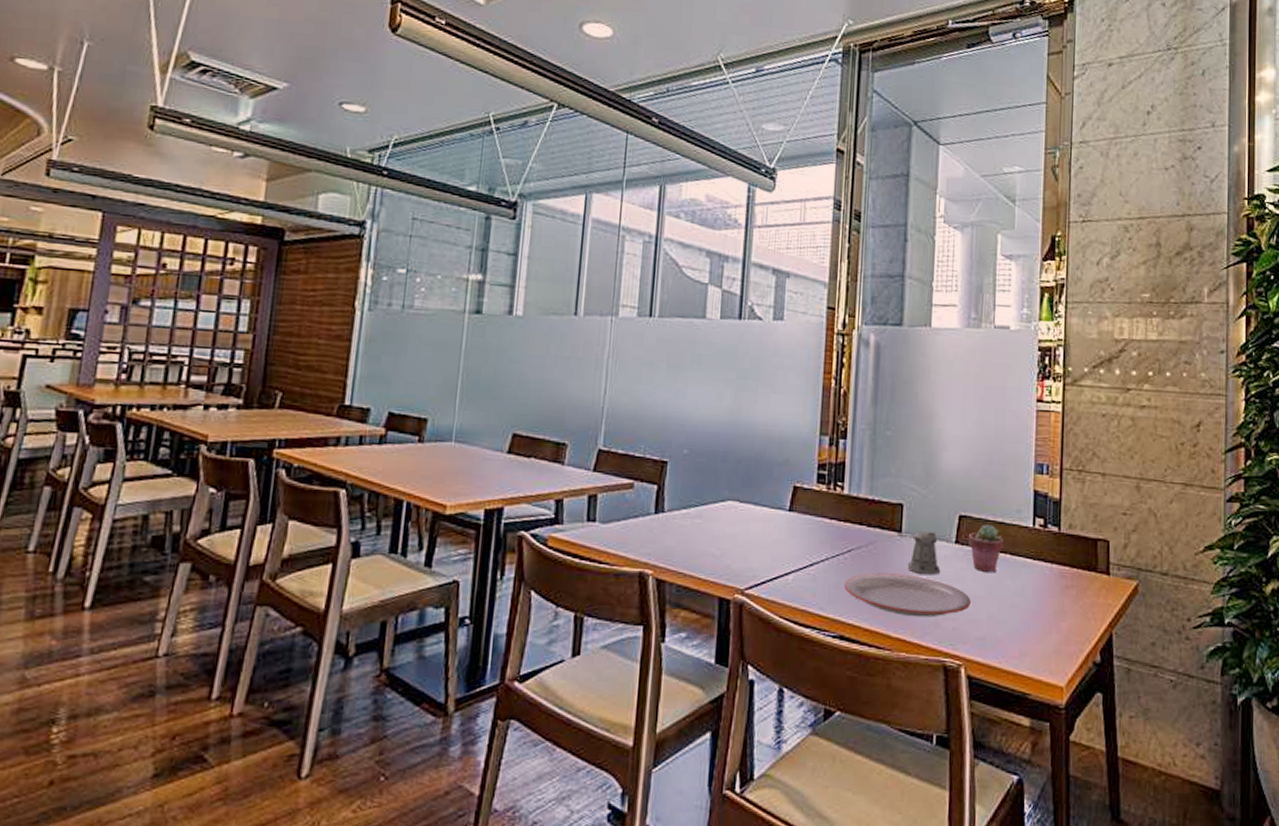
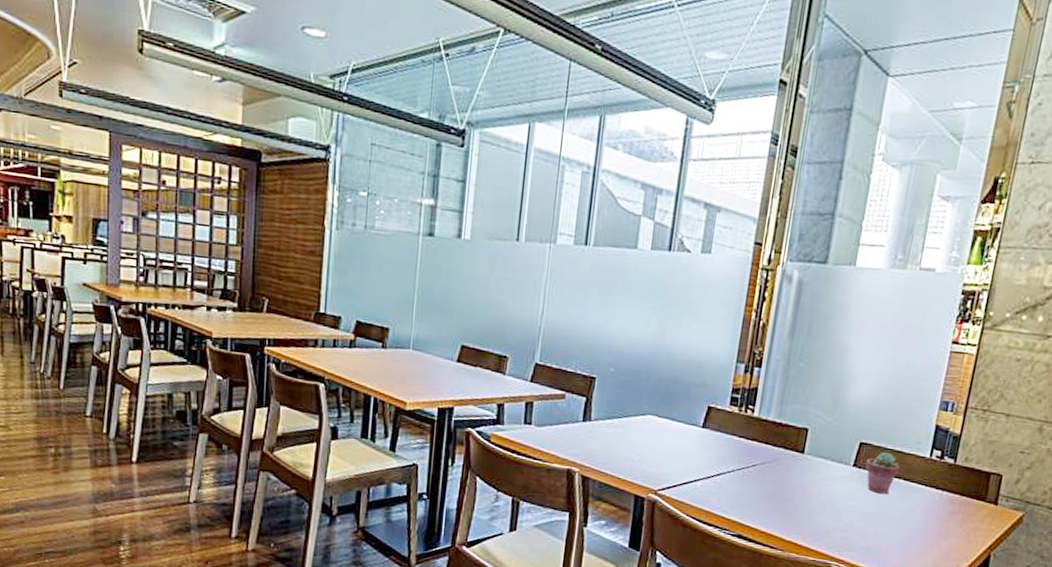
plate: present [844,573,971,617] -> none [746,485,861,527]
pepper shaker: present [897,531,941,575] -> none [799,454,838,492]

